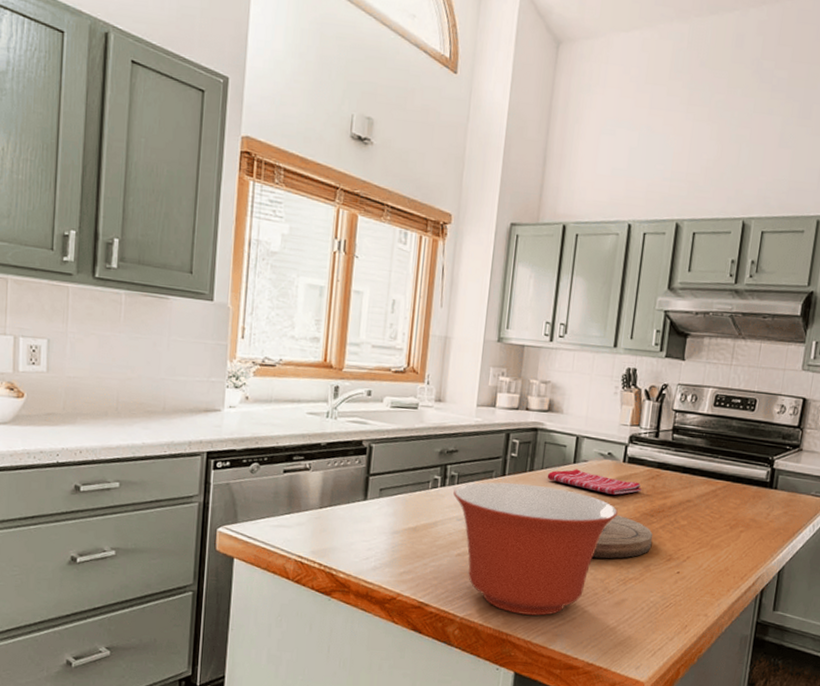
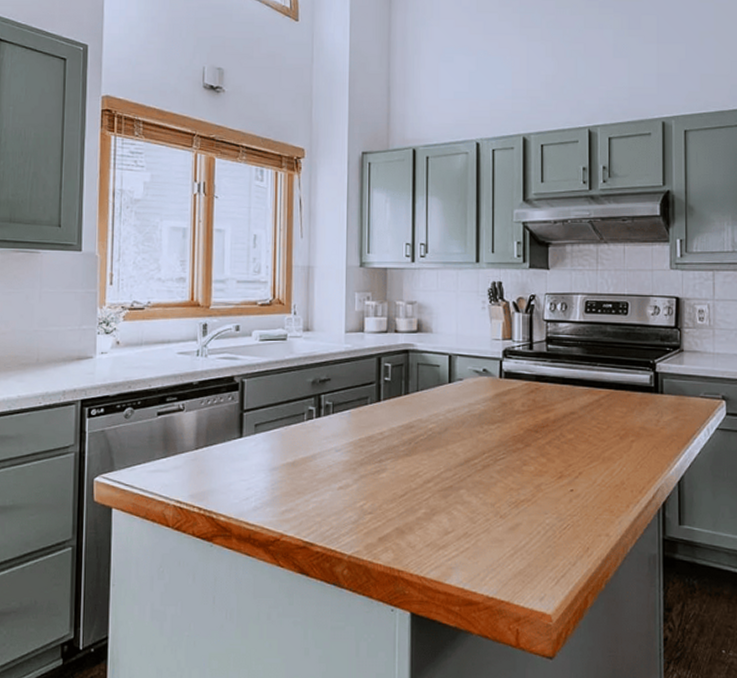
mixing bowl: present [453,482,618,616] -> none [330,408,500,548]
dish towel: present [547,469,642,495] -> none [423,388,523,412]
cutting board: present [592,514,653,559] -> none [479,433,540,481]

